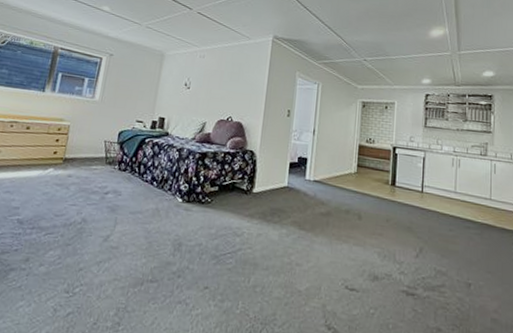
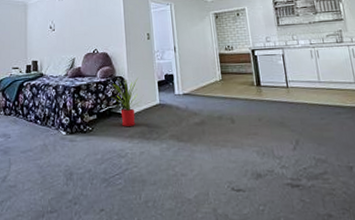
house plant: none [237,155,269,205] -> present [111,78,140,126]

